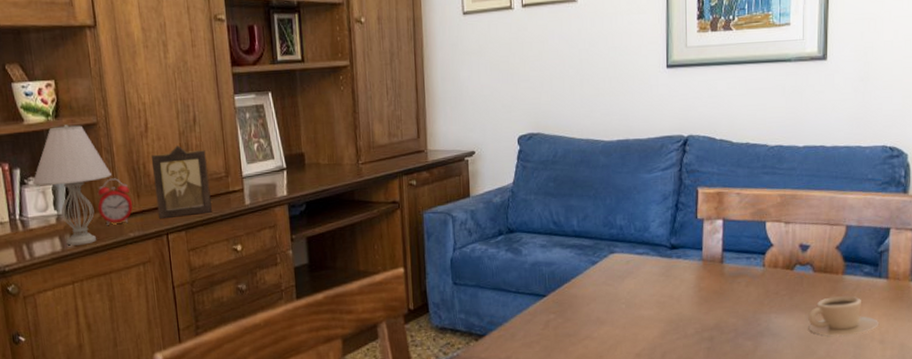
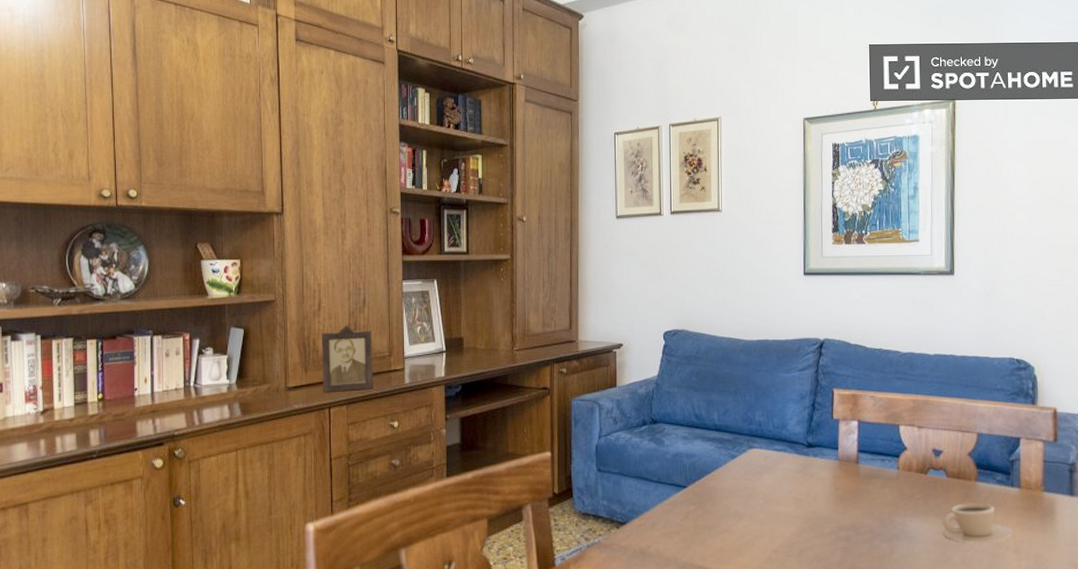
table lamp: present [32,125,113,246] -> none [209,301,284,414]
alarm clock: present [97,178,133,226] -> none [267,352,300,397]

